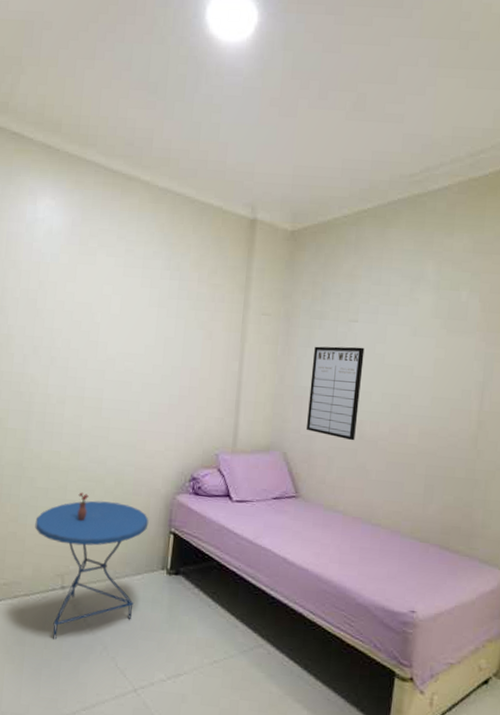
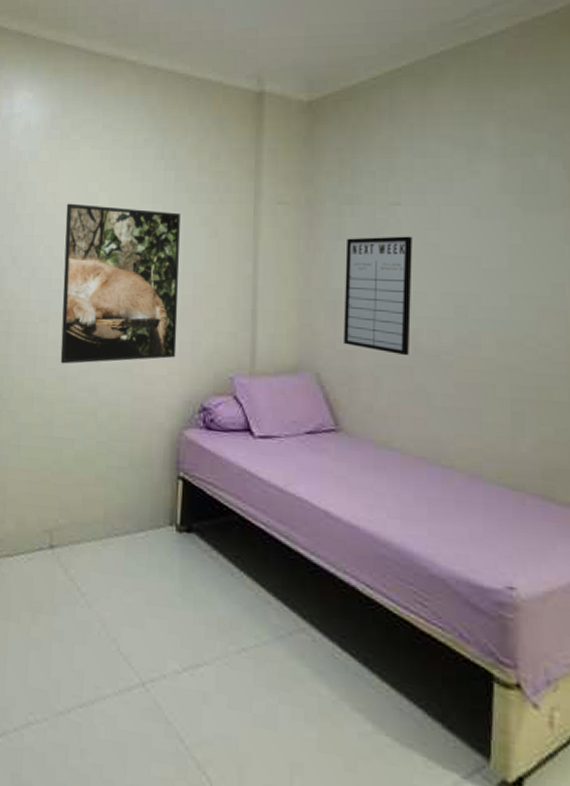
side table: present [35,492,149,640] -> none [17,428,152,613]
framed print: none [74,302,182,440] -> present [60,203,180,364]

